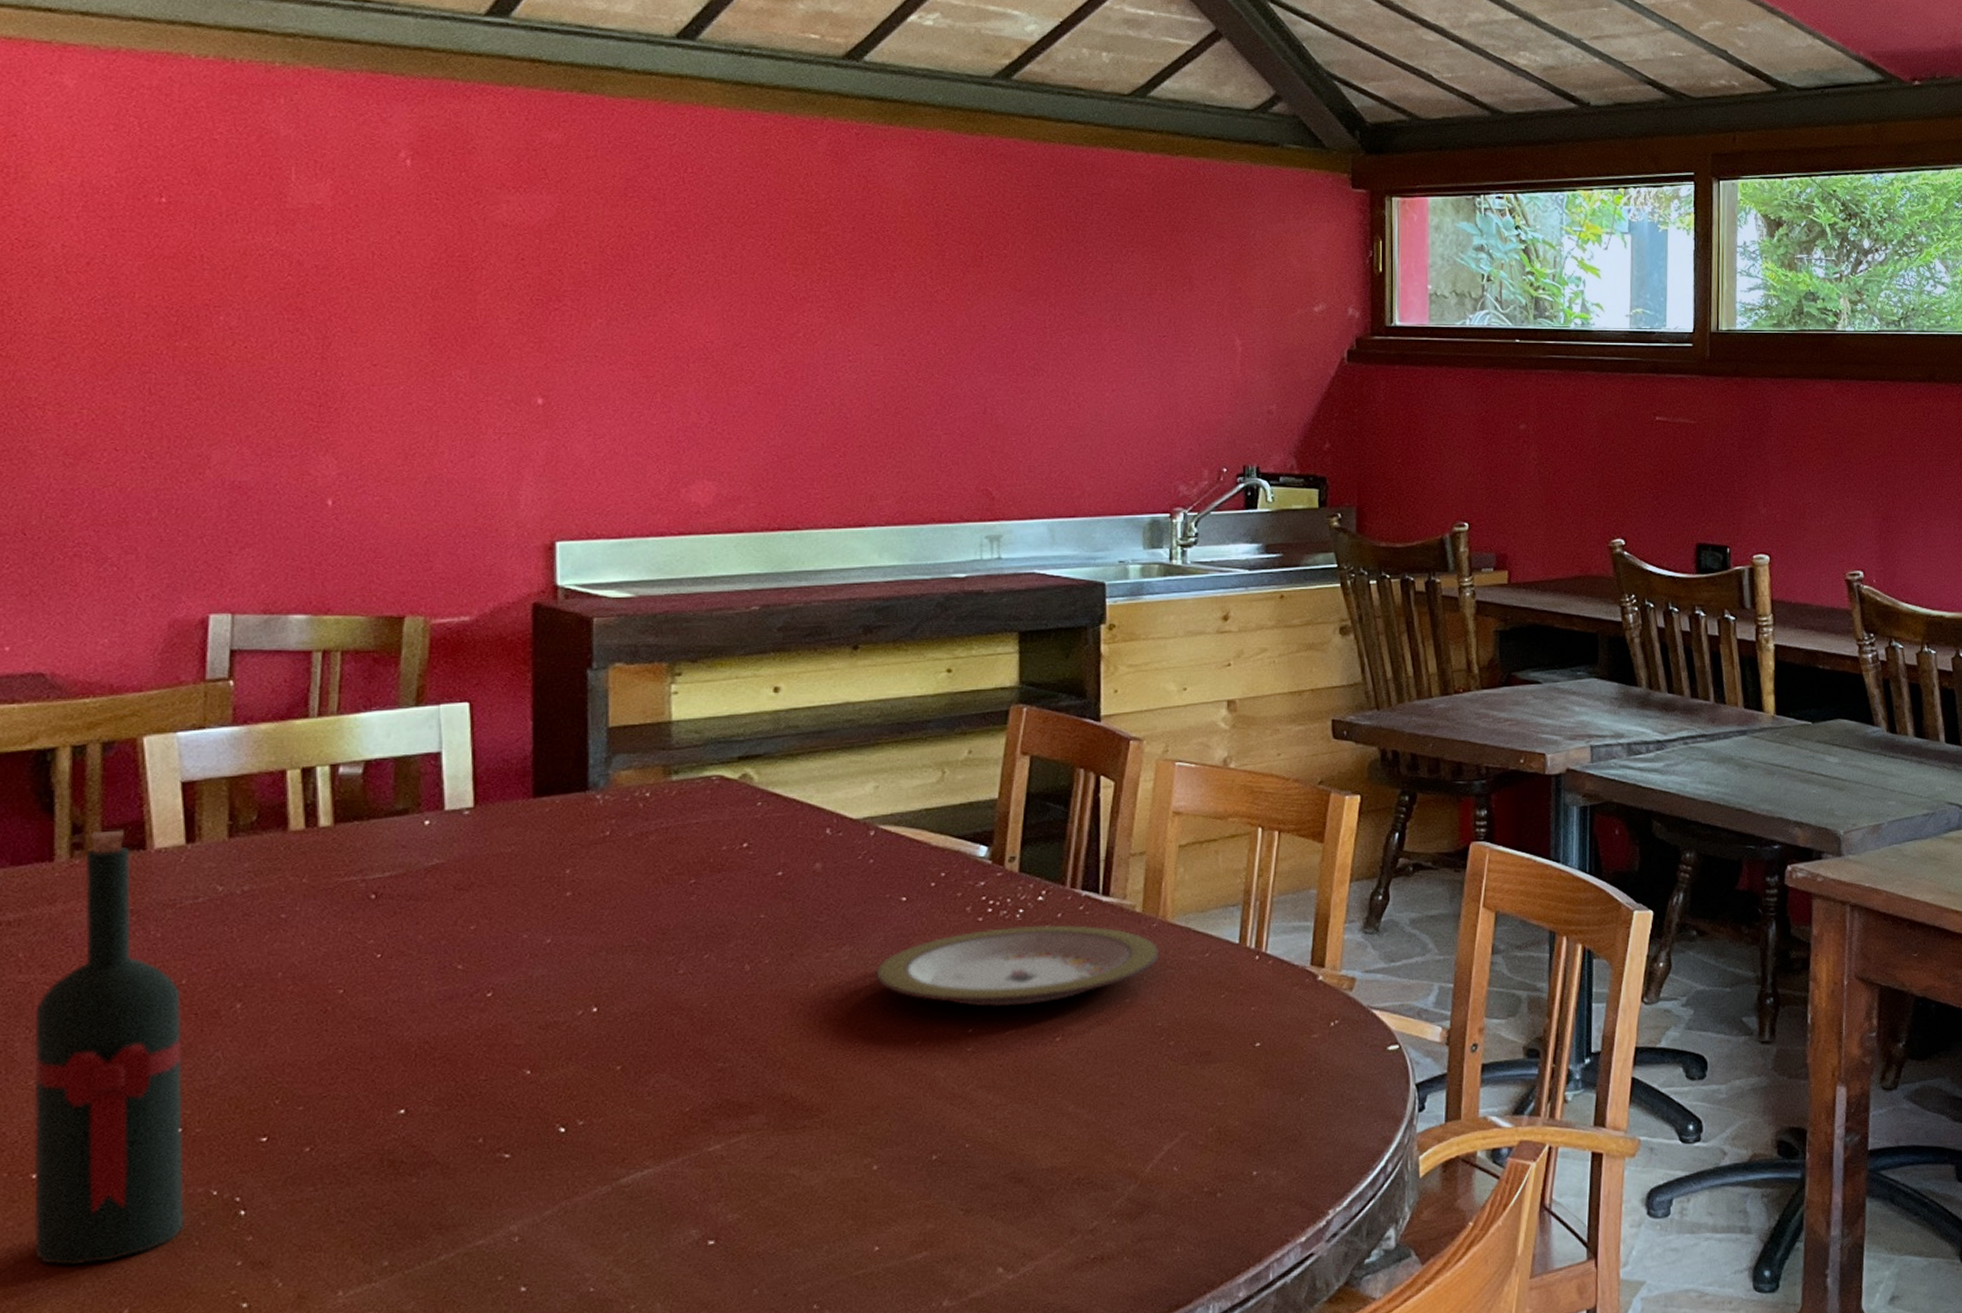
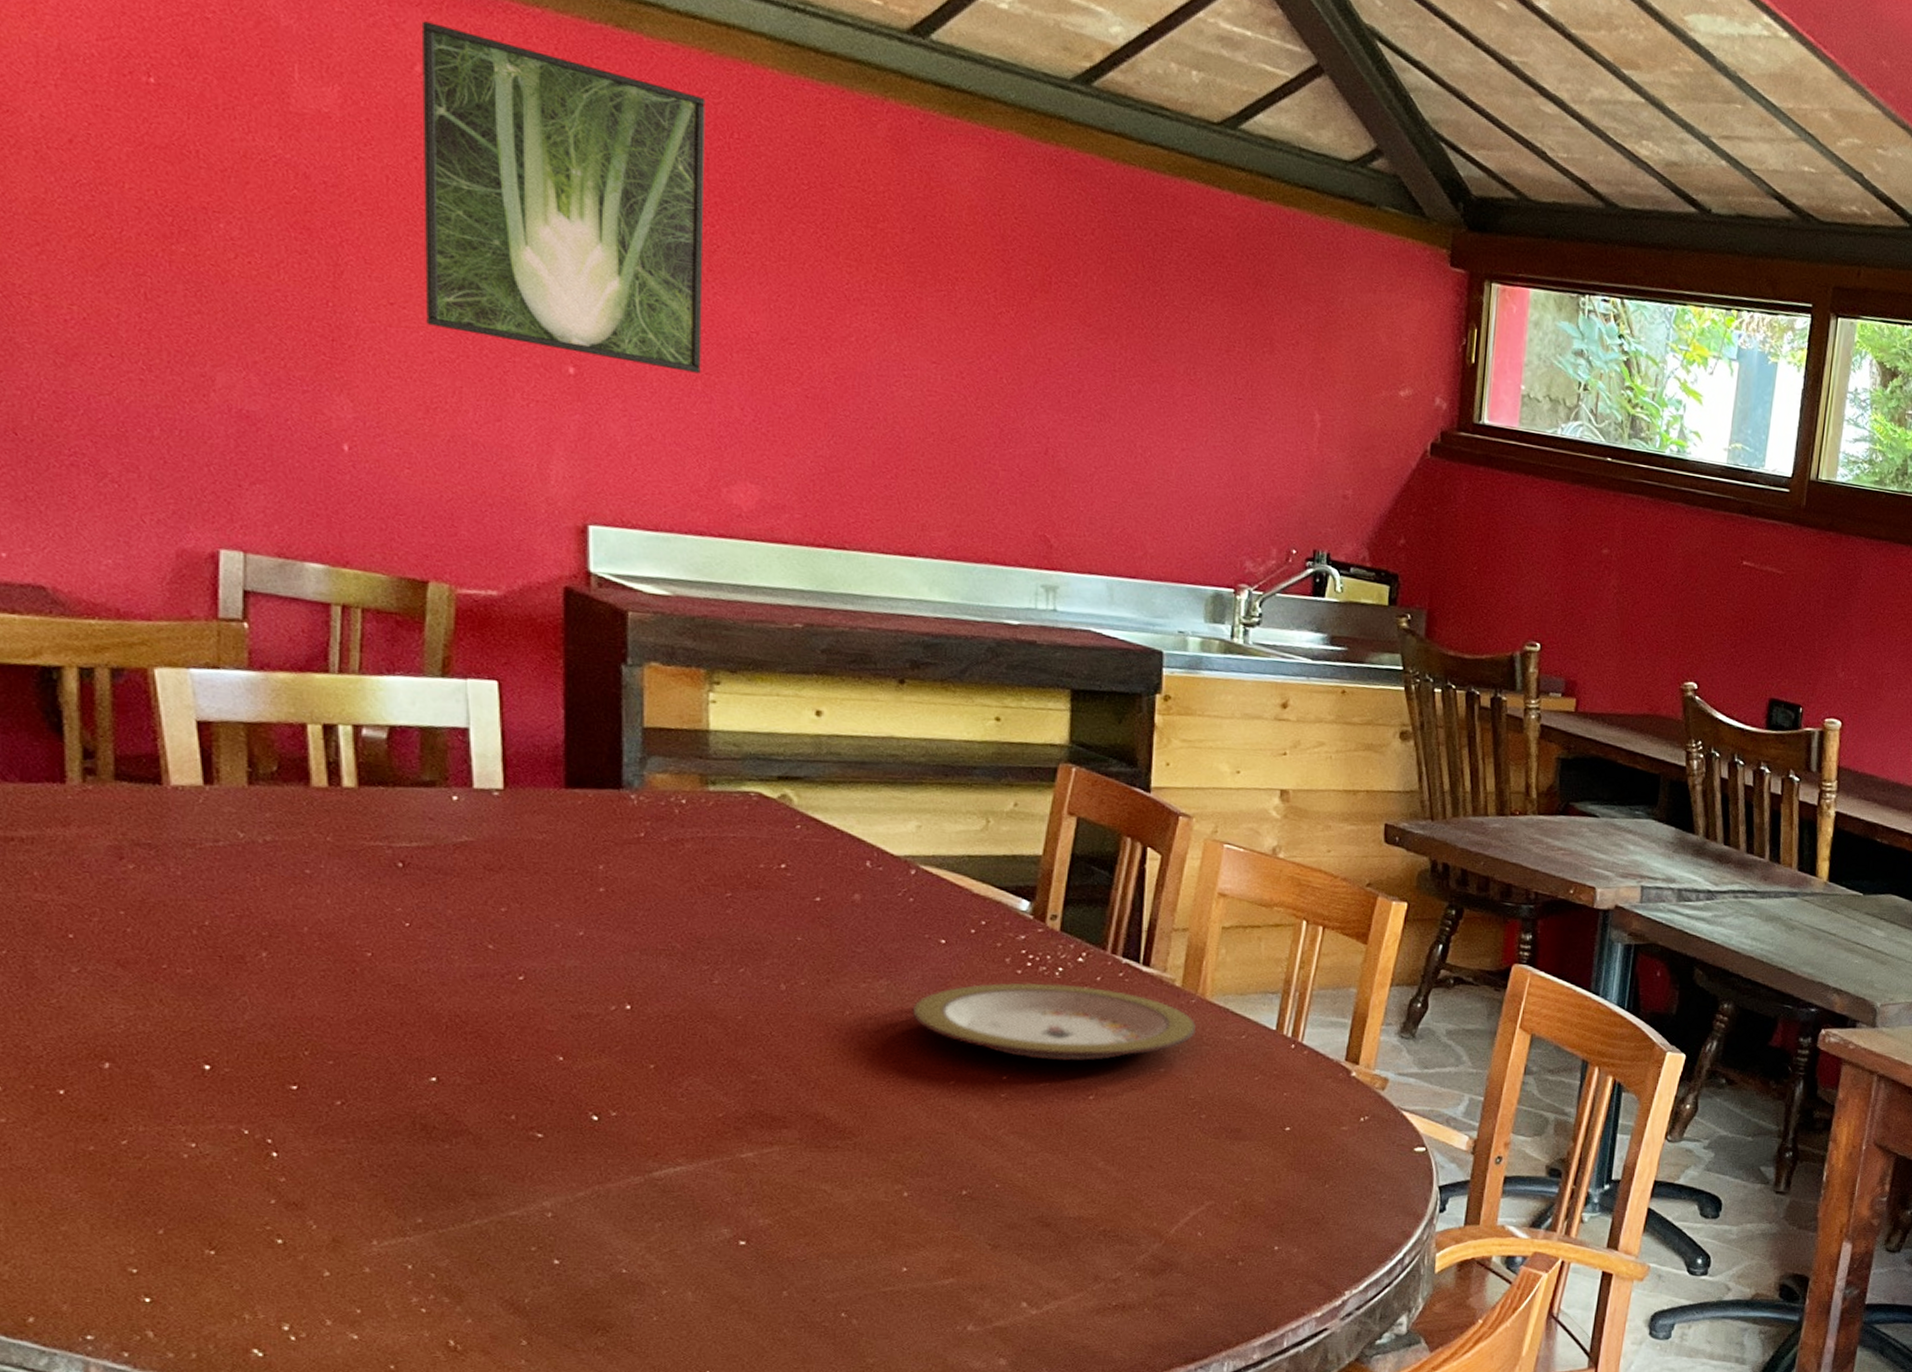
wine bottle: present [34,829,185,1265] -> none [54,759,217,1183]
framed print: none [405,113,662,387] -> present [421,21,706,374]

